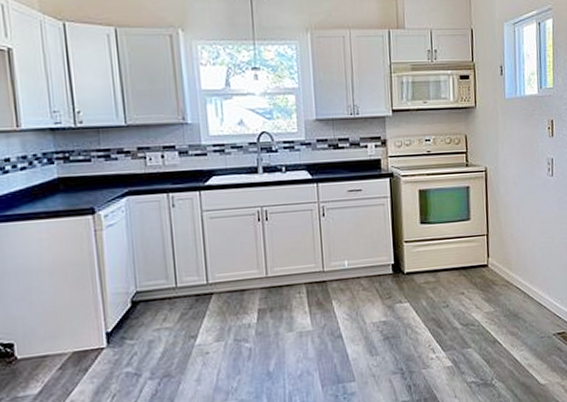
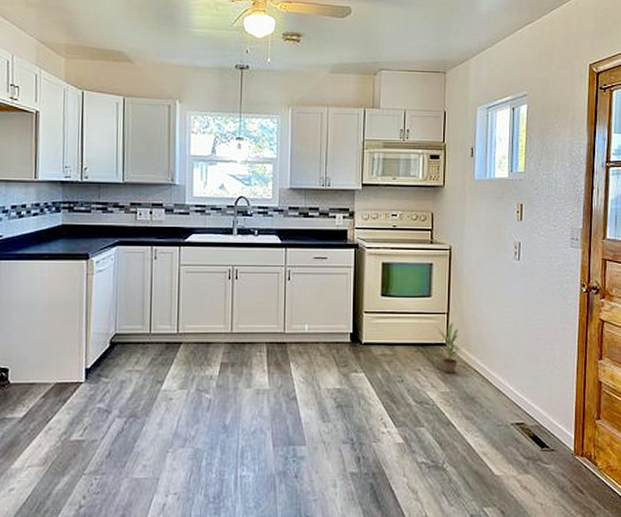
potted plant: none [475,243,504,294] -> present [434,322,463,373]

